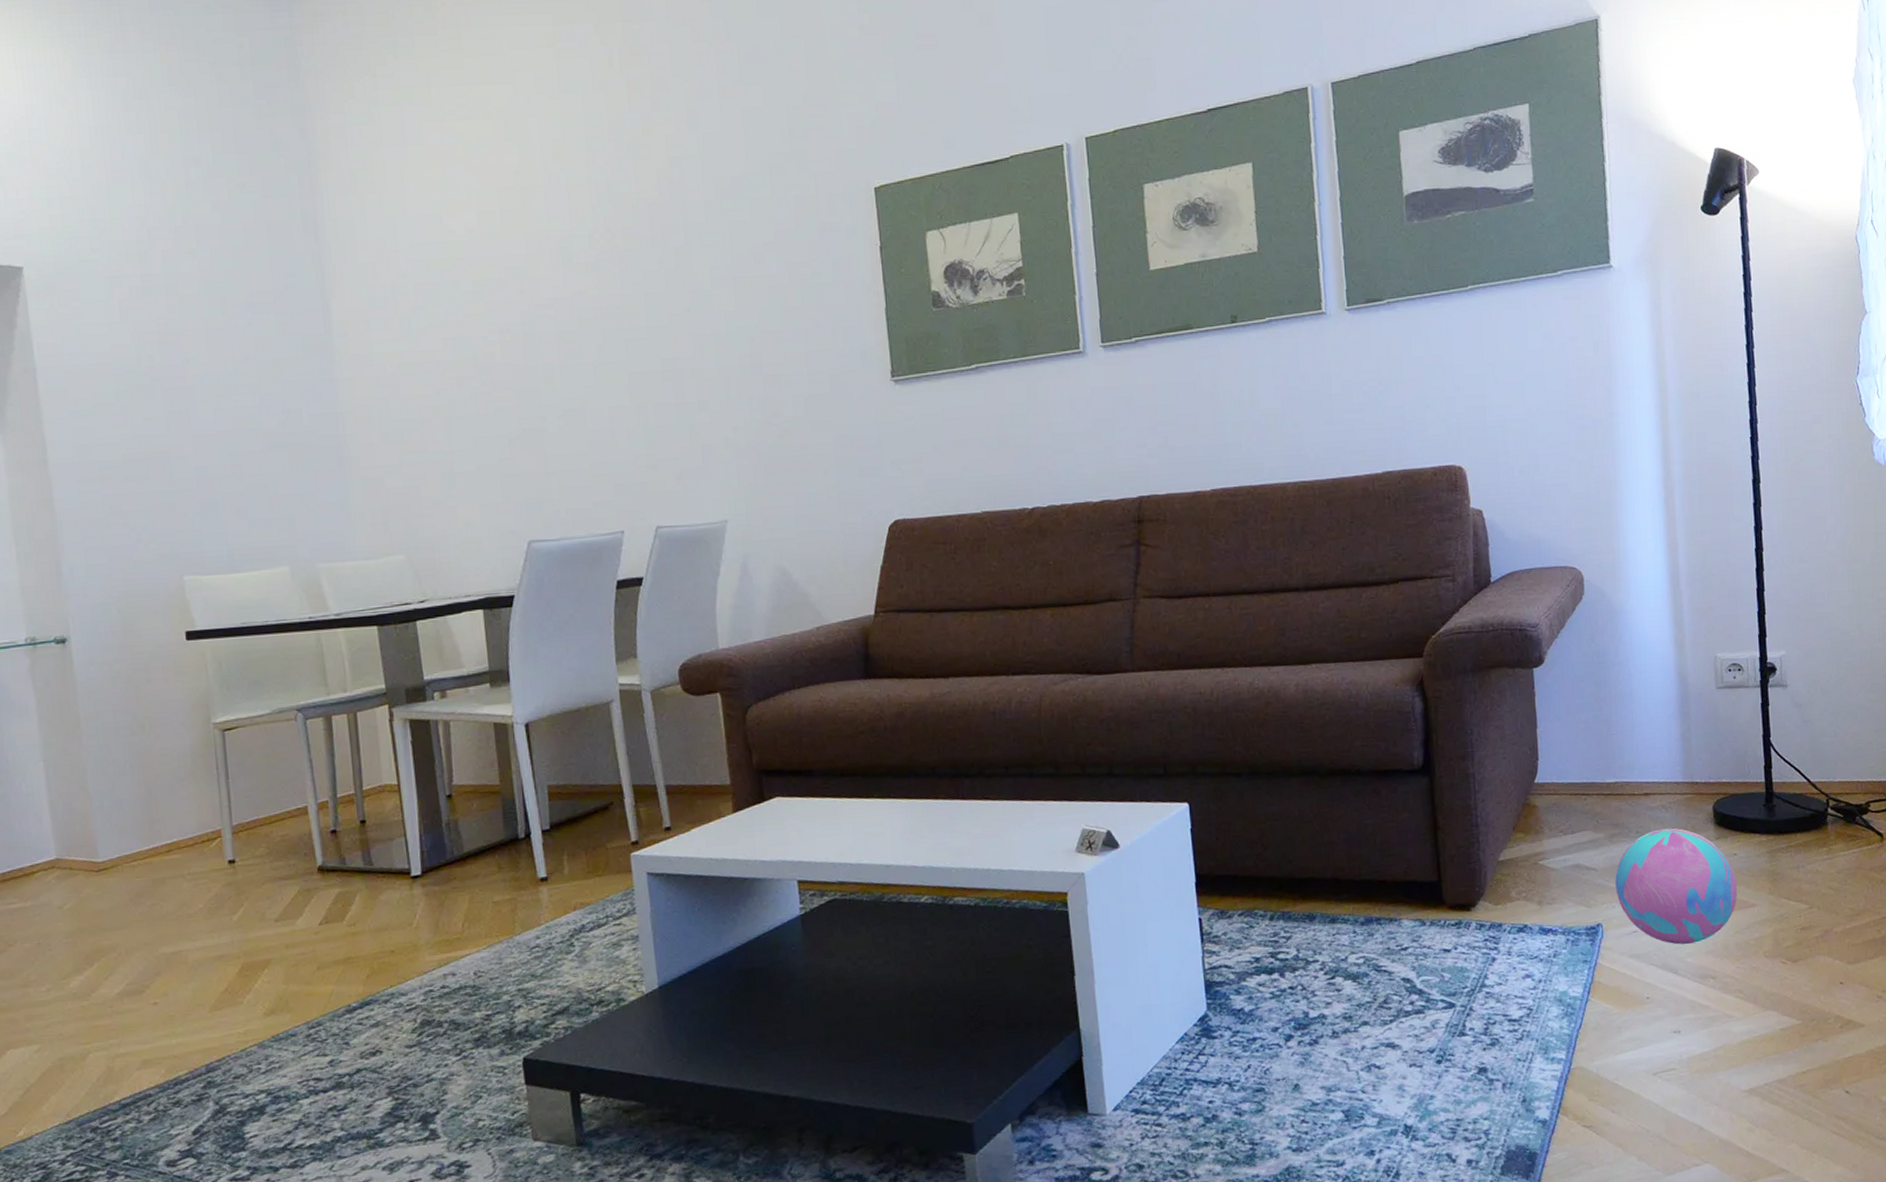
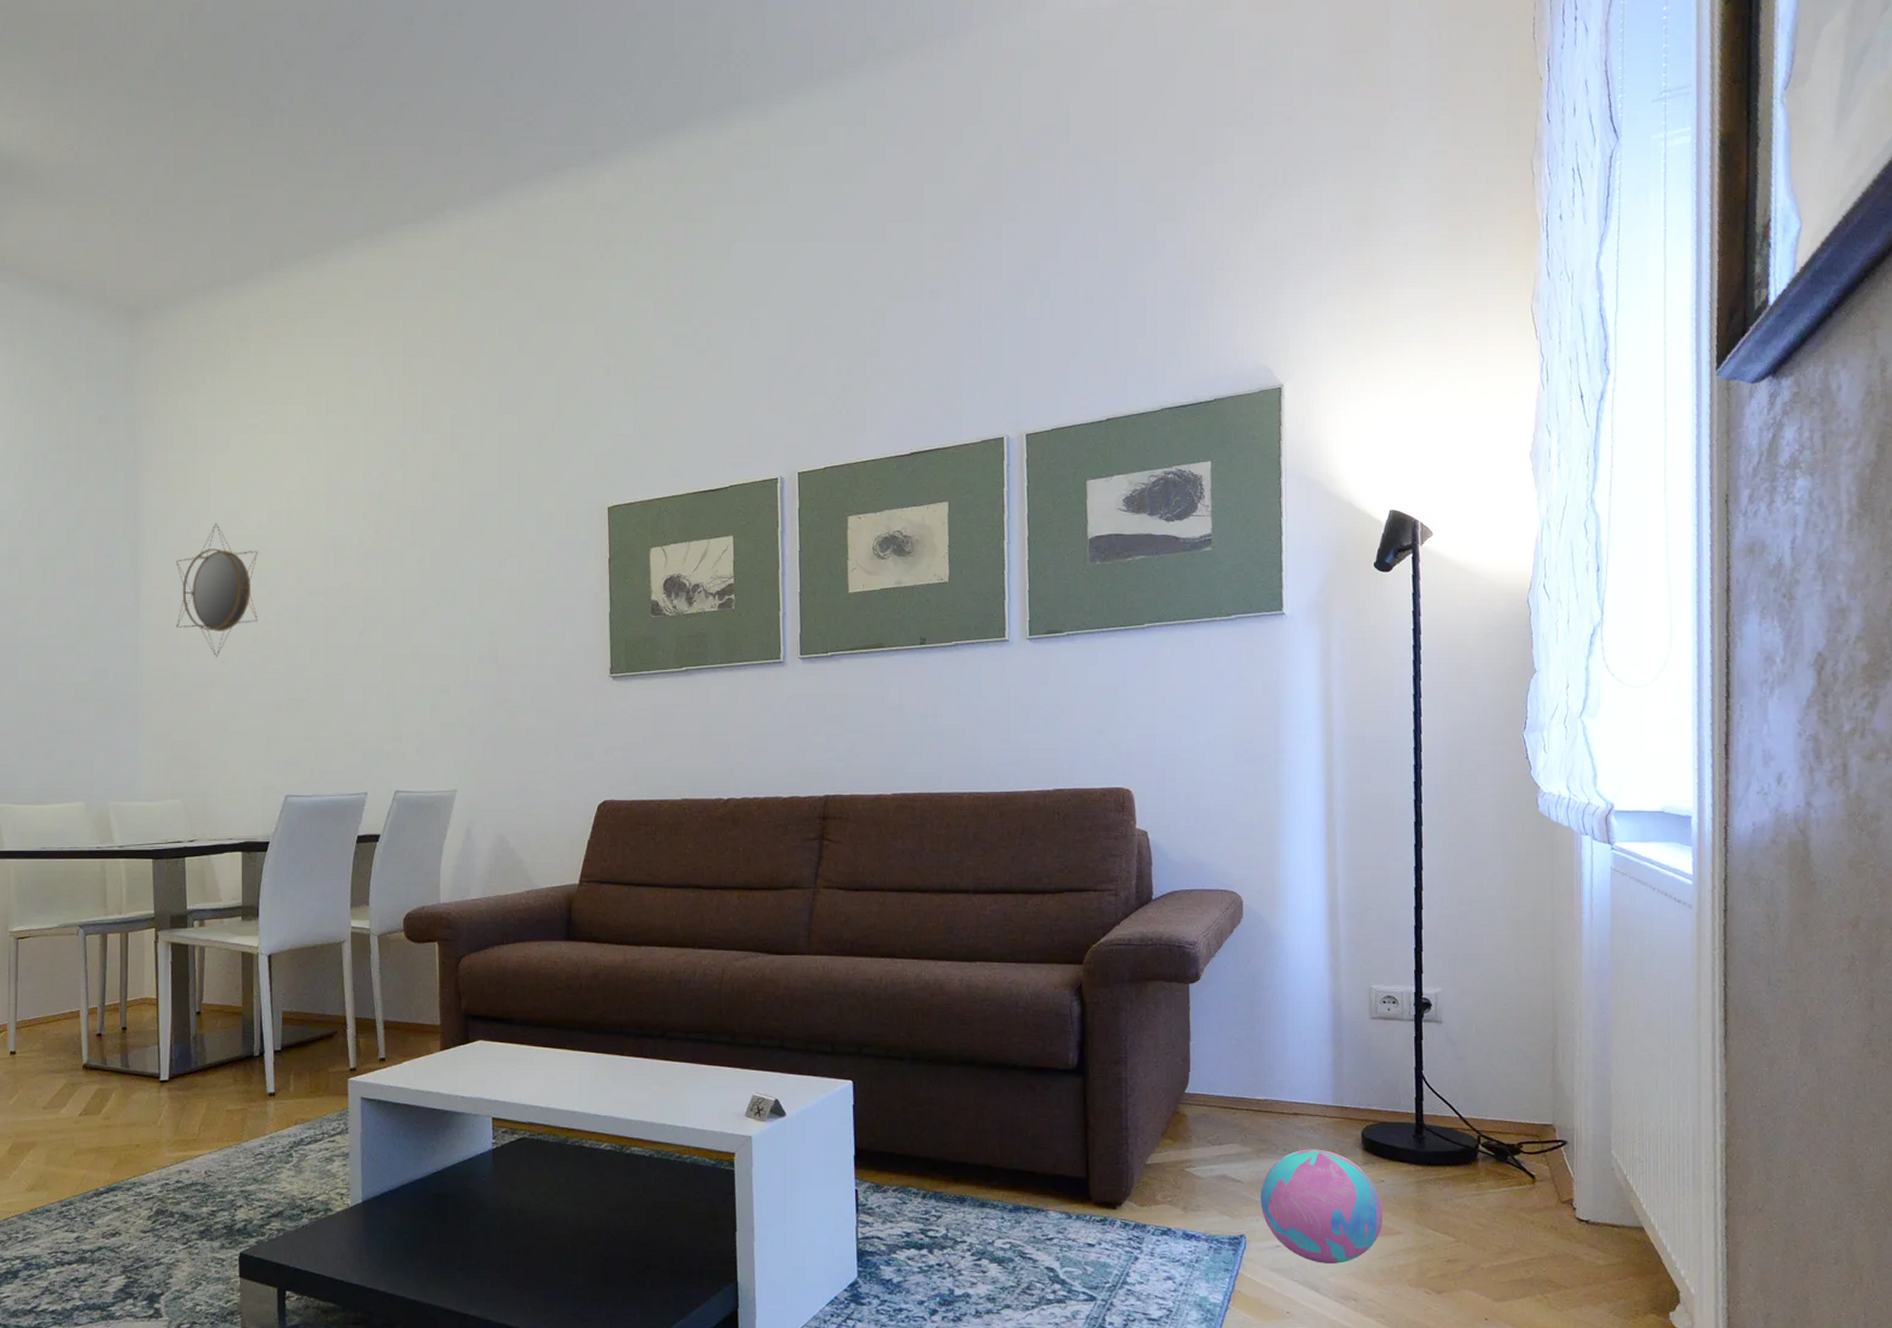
home mirror: none [372,229,478,388] -> present [176,522,259,658]

